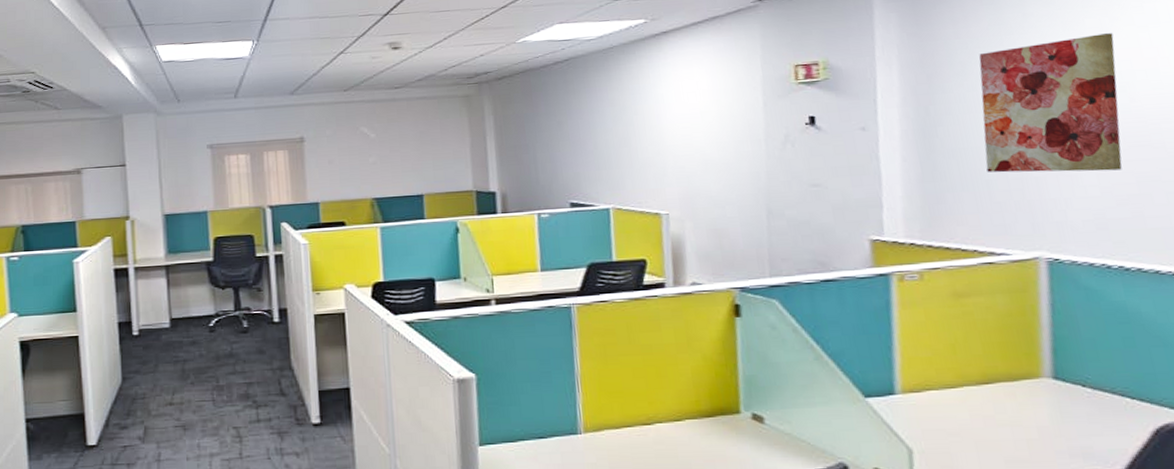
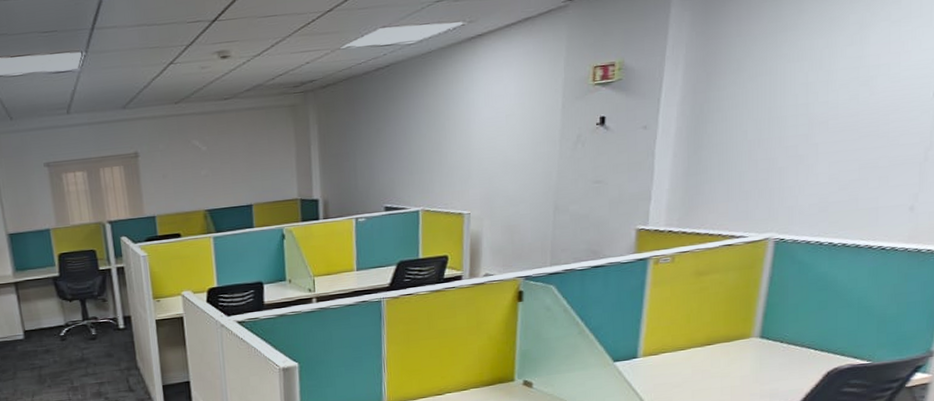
wall art: present [979,33,1122,173] -> none [741,28,870,165]

